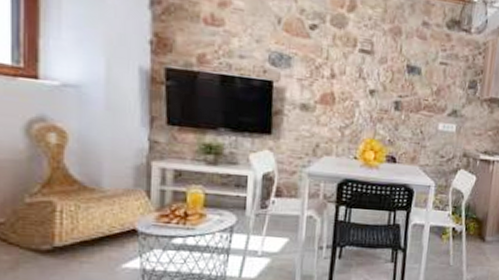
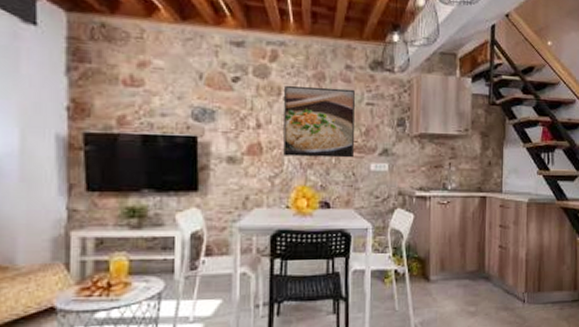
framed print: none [355,38,430,116] -> present [283,86,355,158]

